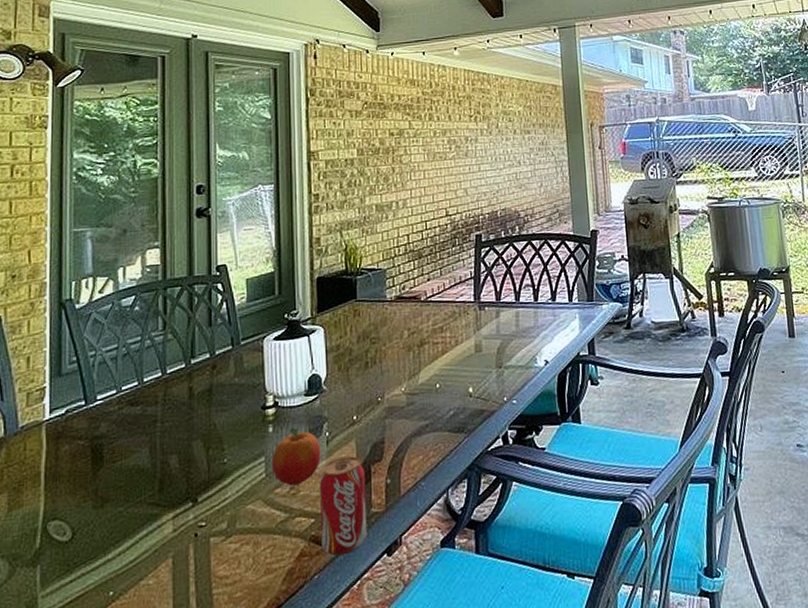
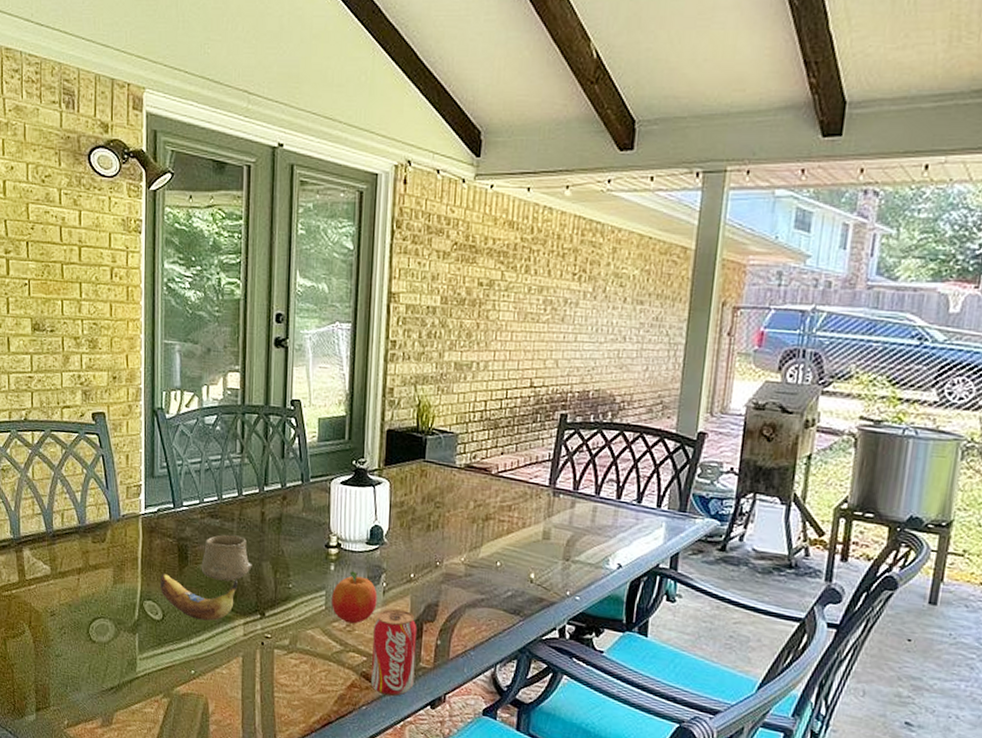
banana: none [69,469,164,528] -> present [160,574,237,621]
cup: none [119,418,181,475] -> present [201,534,252,582]

